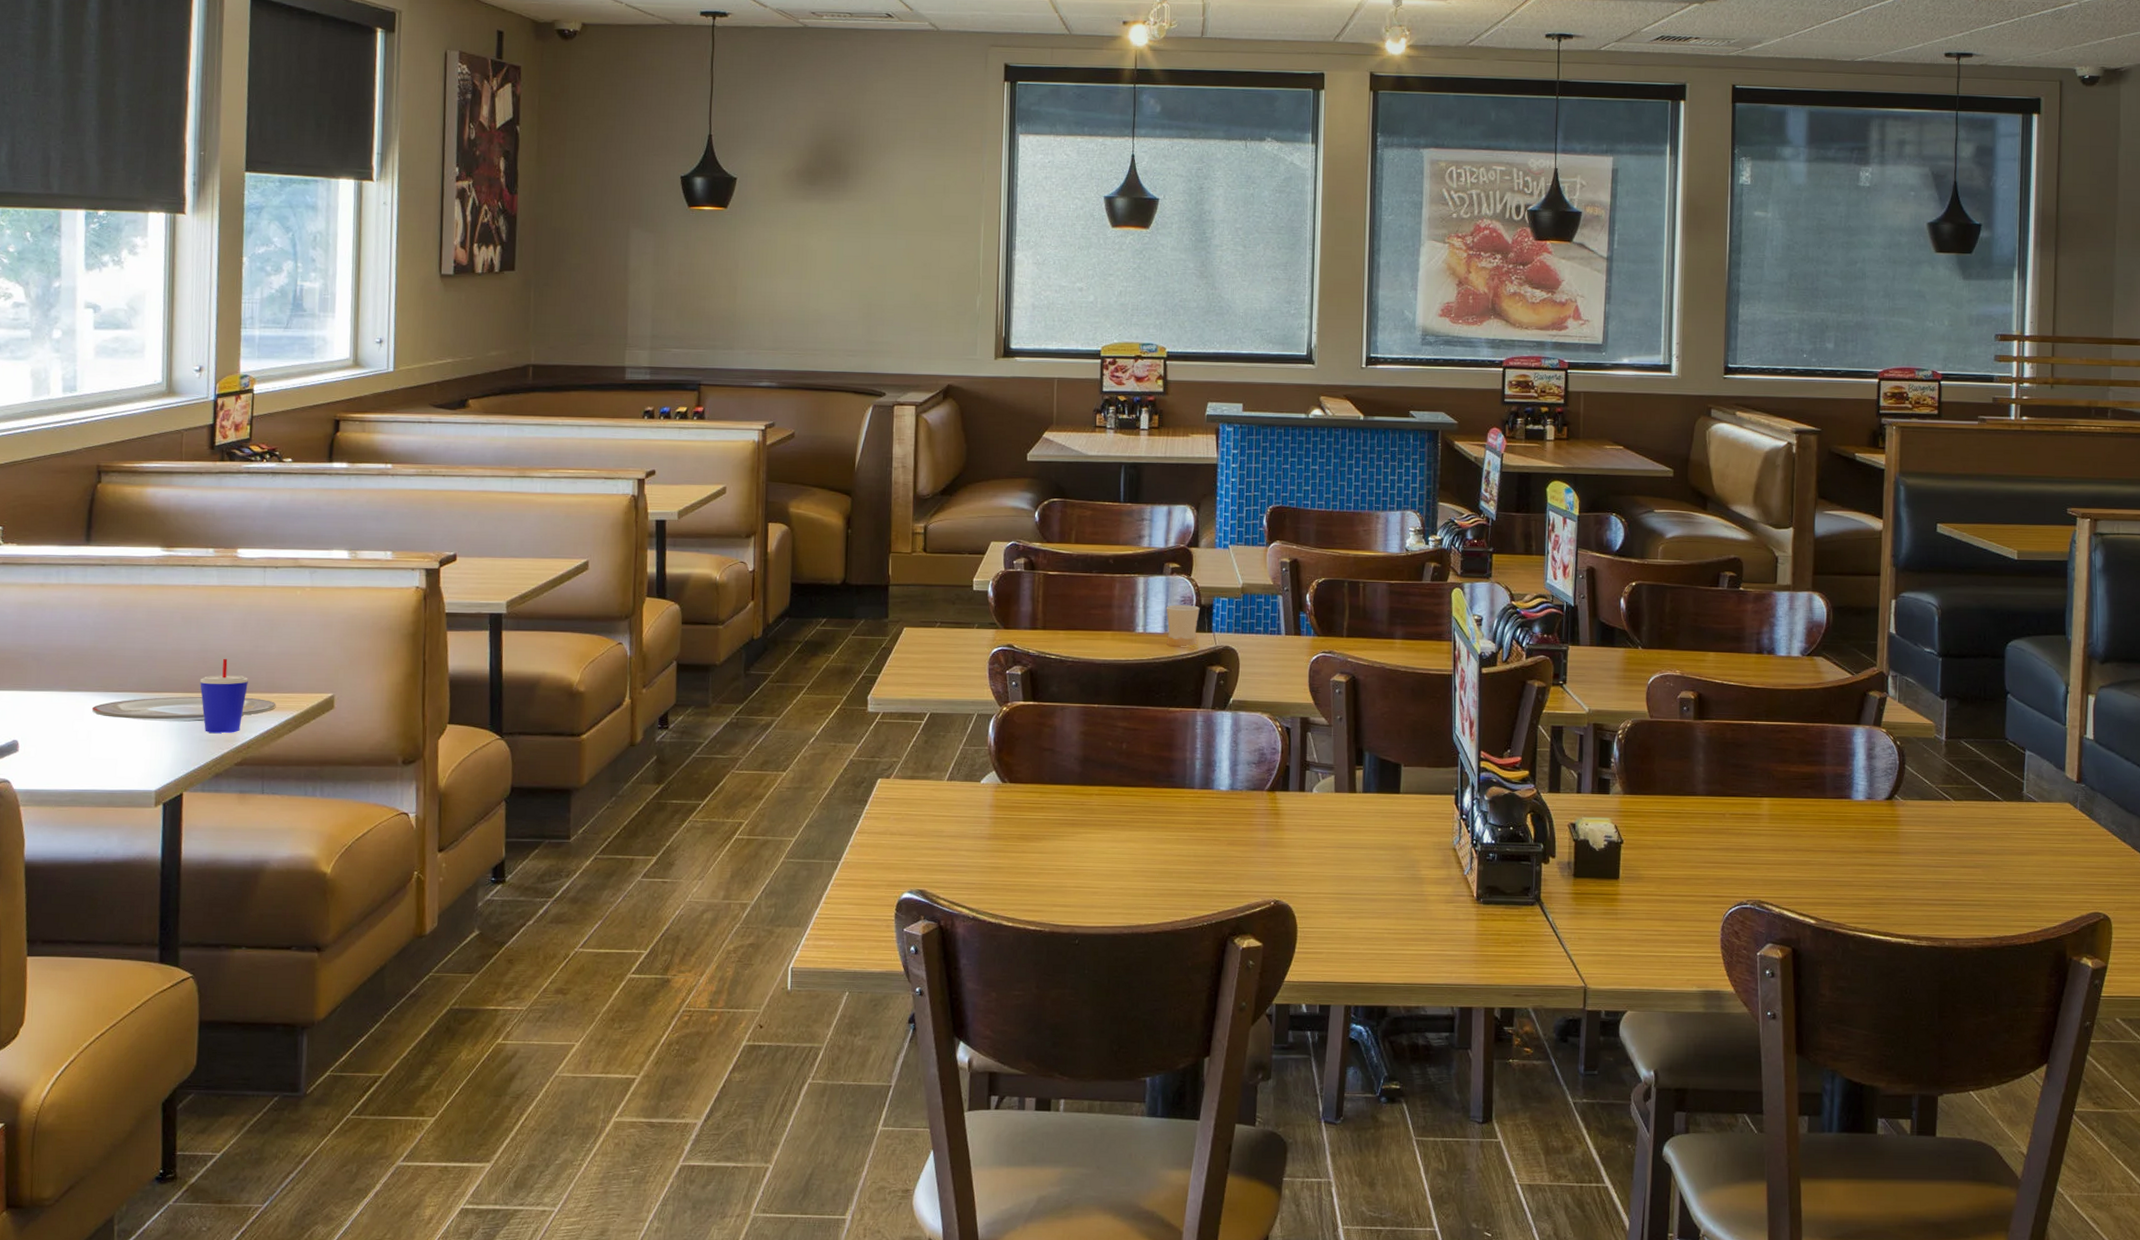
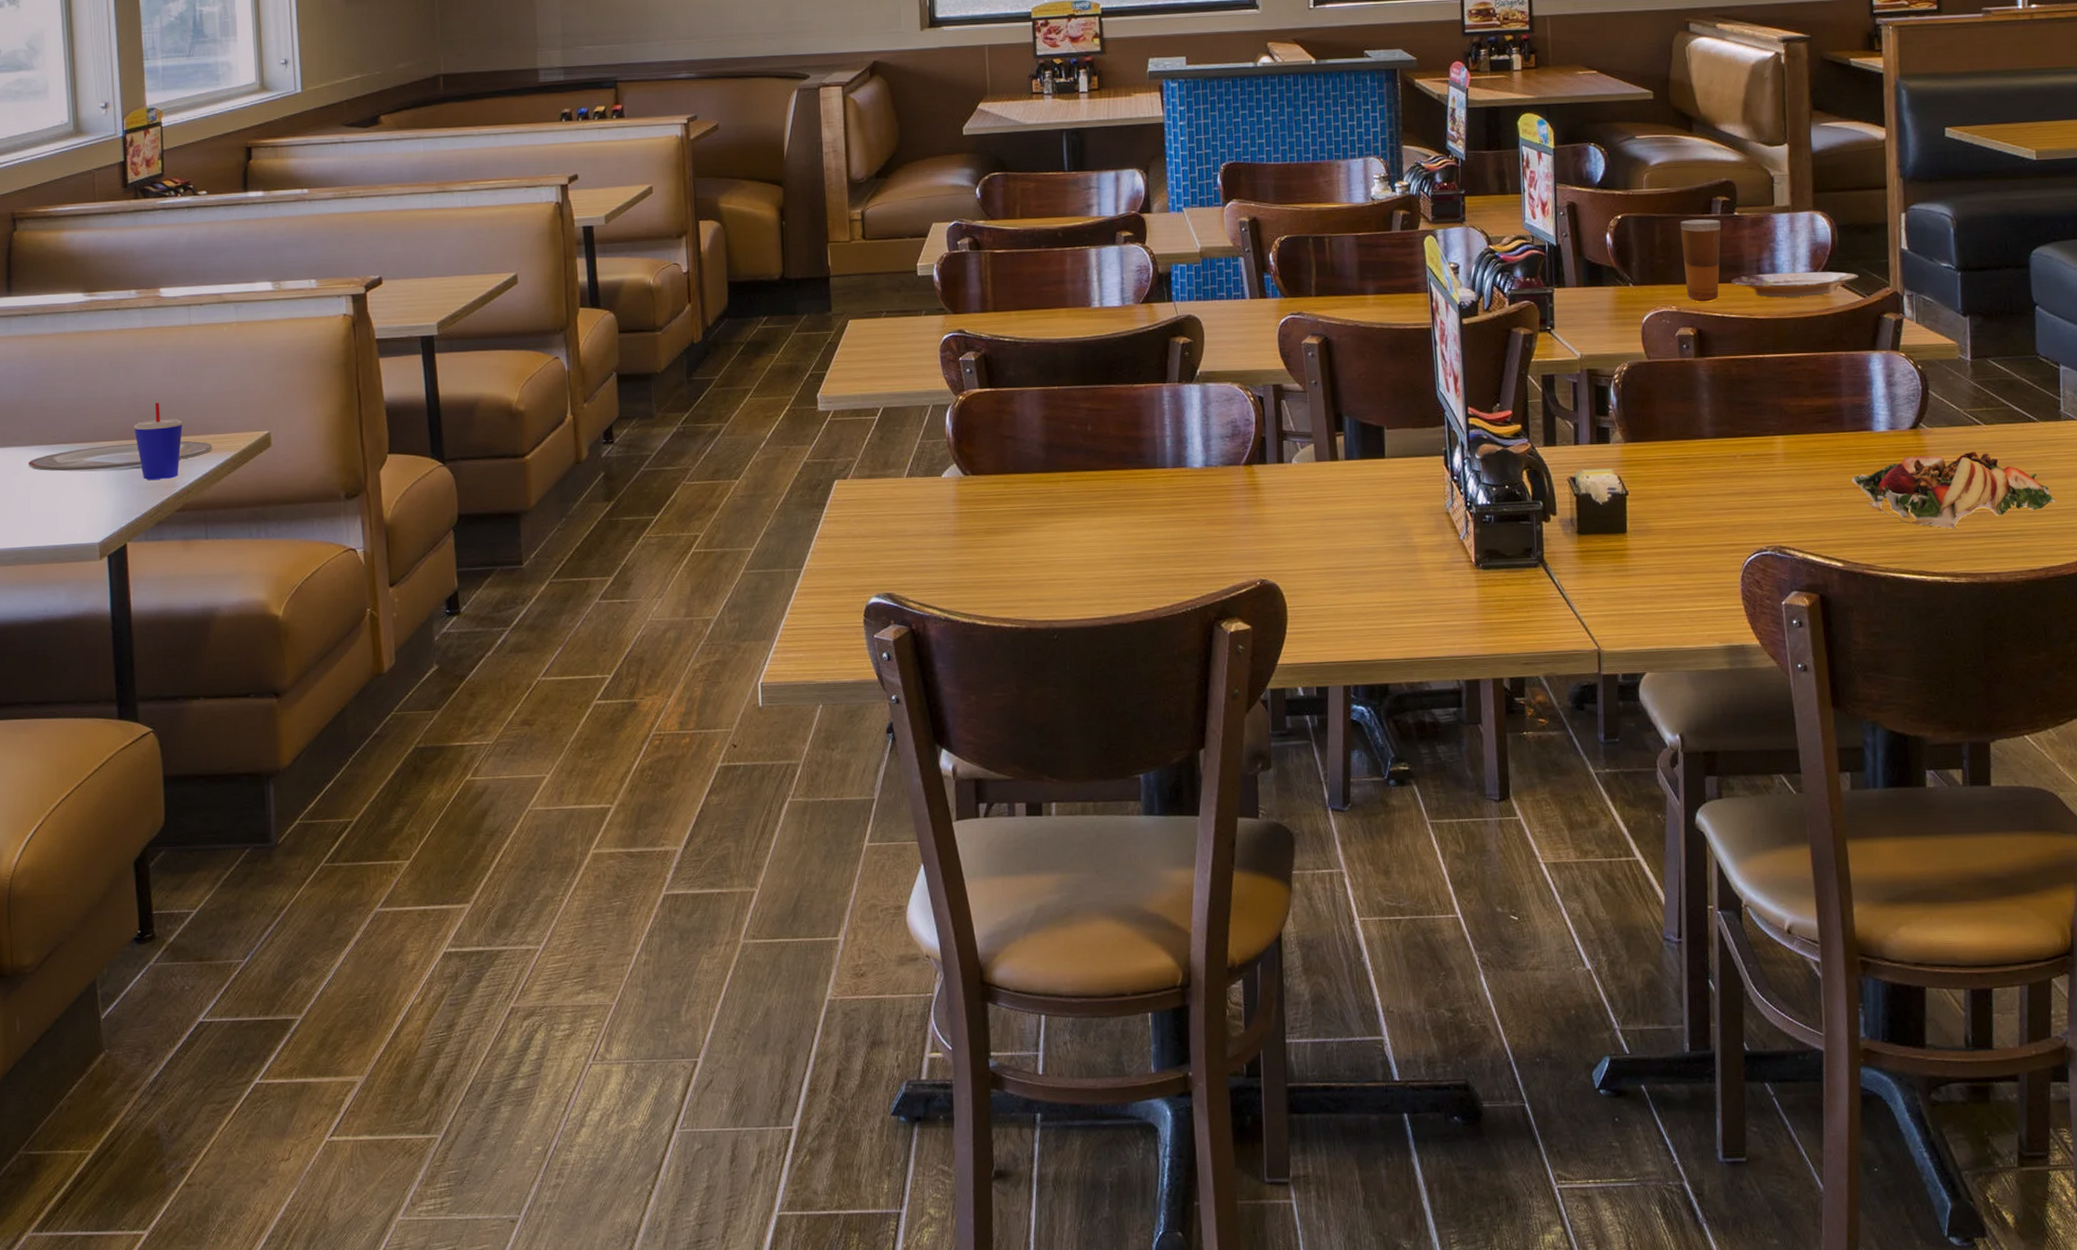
mug: present [1166,605,1200,648] -> none [1121,274,1158,321]
beverage cup: none [1689,591,1727,669] -> present [1680,219,1721,302]
plate: none [1732,646,1849,670] -> present [1730,271,1858,298]
salad: none [1814,824,2013,896] -> present [1835,451,2055,530]

